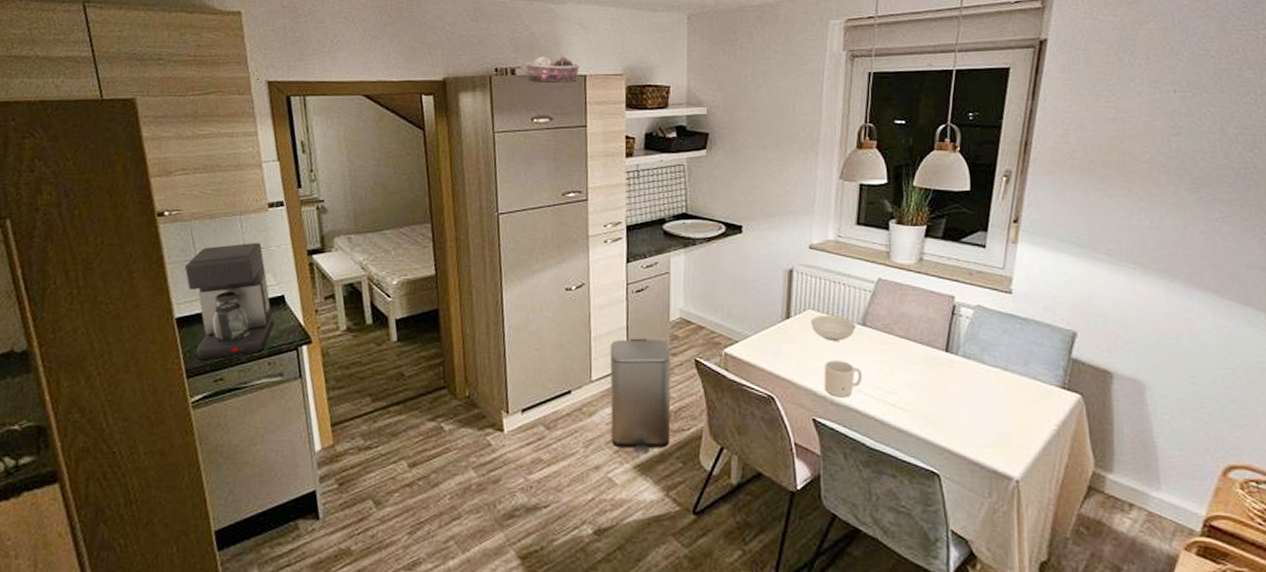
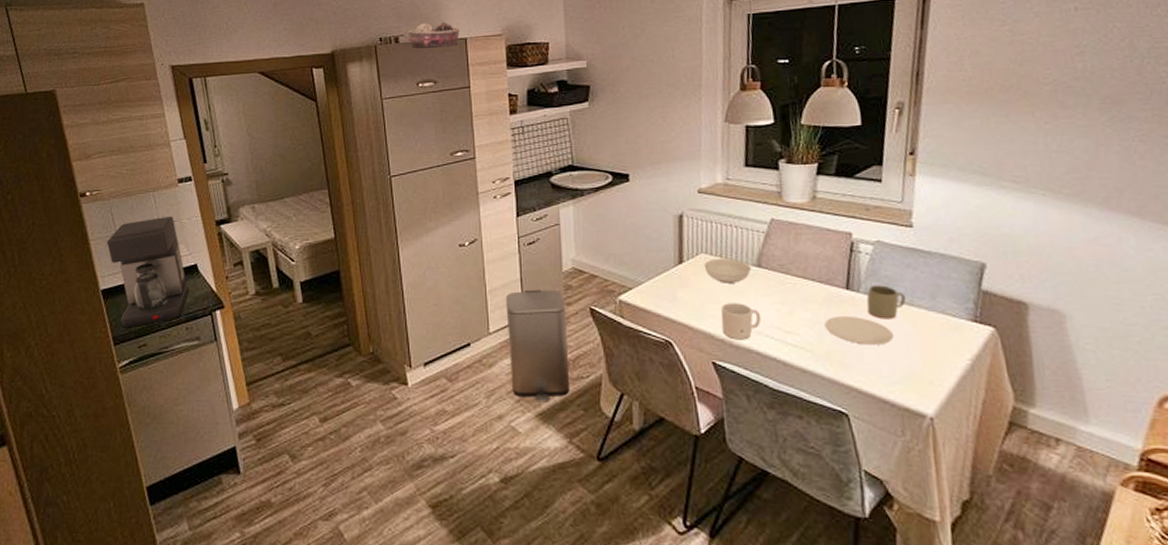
plate: none [923,378,987,408] -> present [824,316,893,345]
mug: none [963,349,1002,383] -> present [866,285,907,320]

